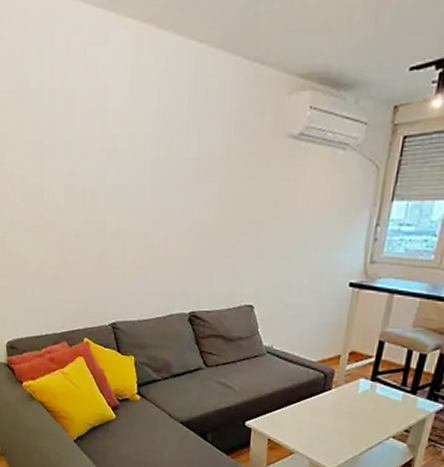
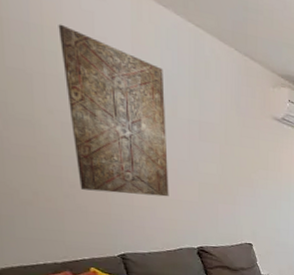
wall art: none [66,82,162,255] -> present [58,24,169,197]

